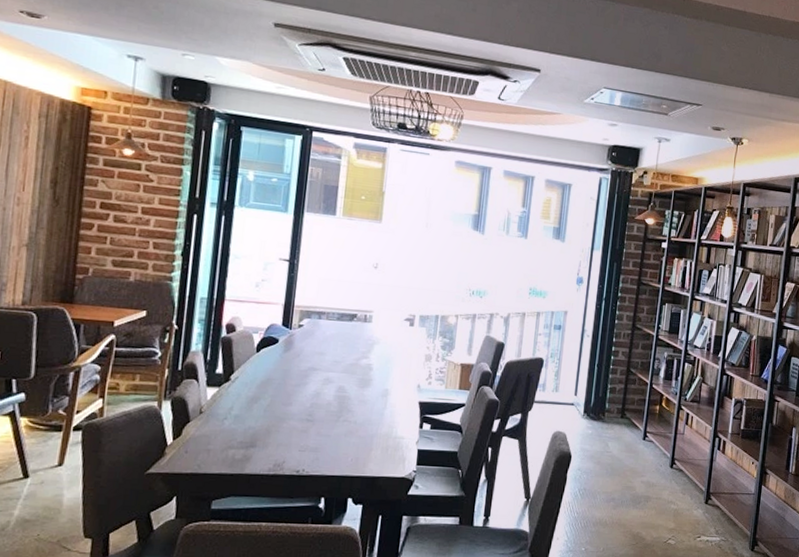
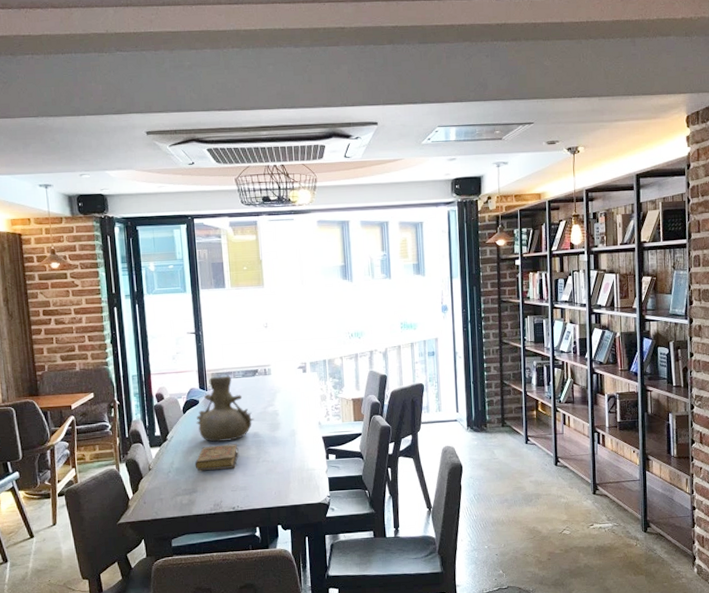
book: none [259,394,317,424] -> present [195,444,239,471]
vase: none [270,315,342,392] -> present [196,375,254,442]

